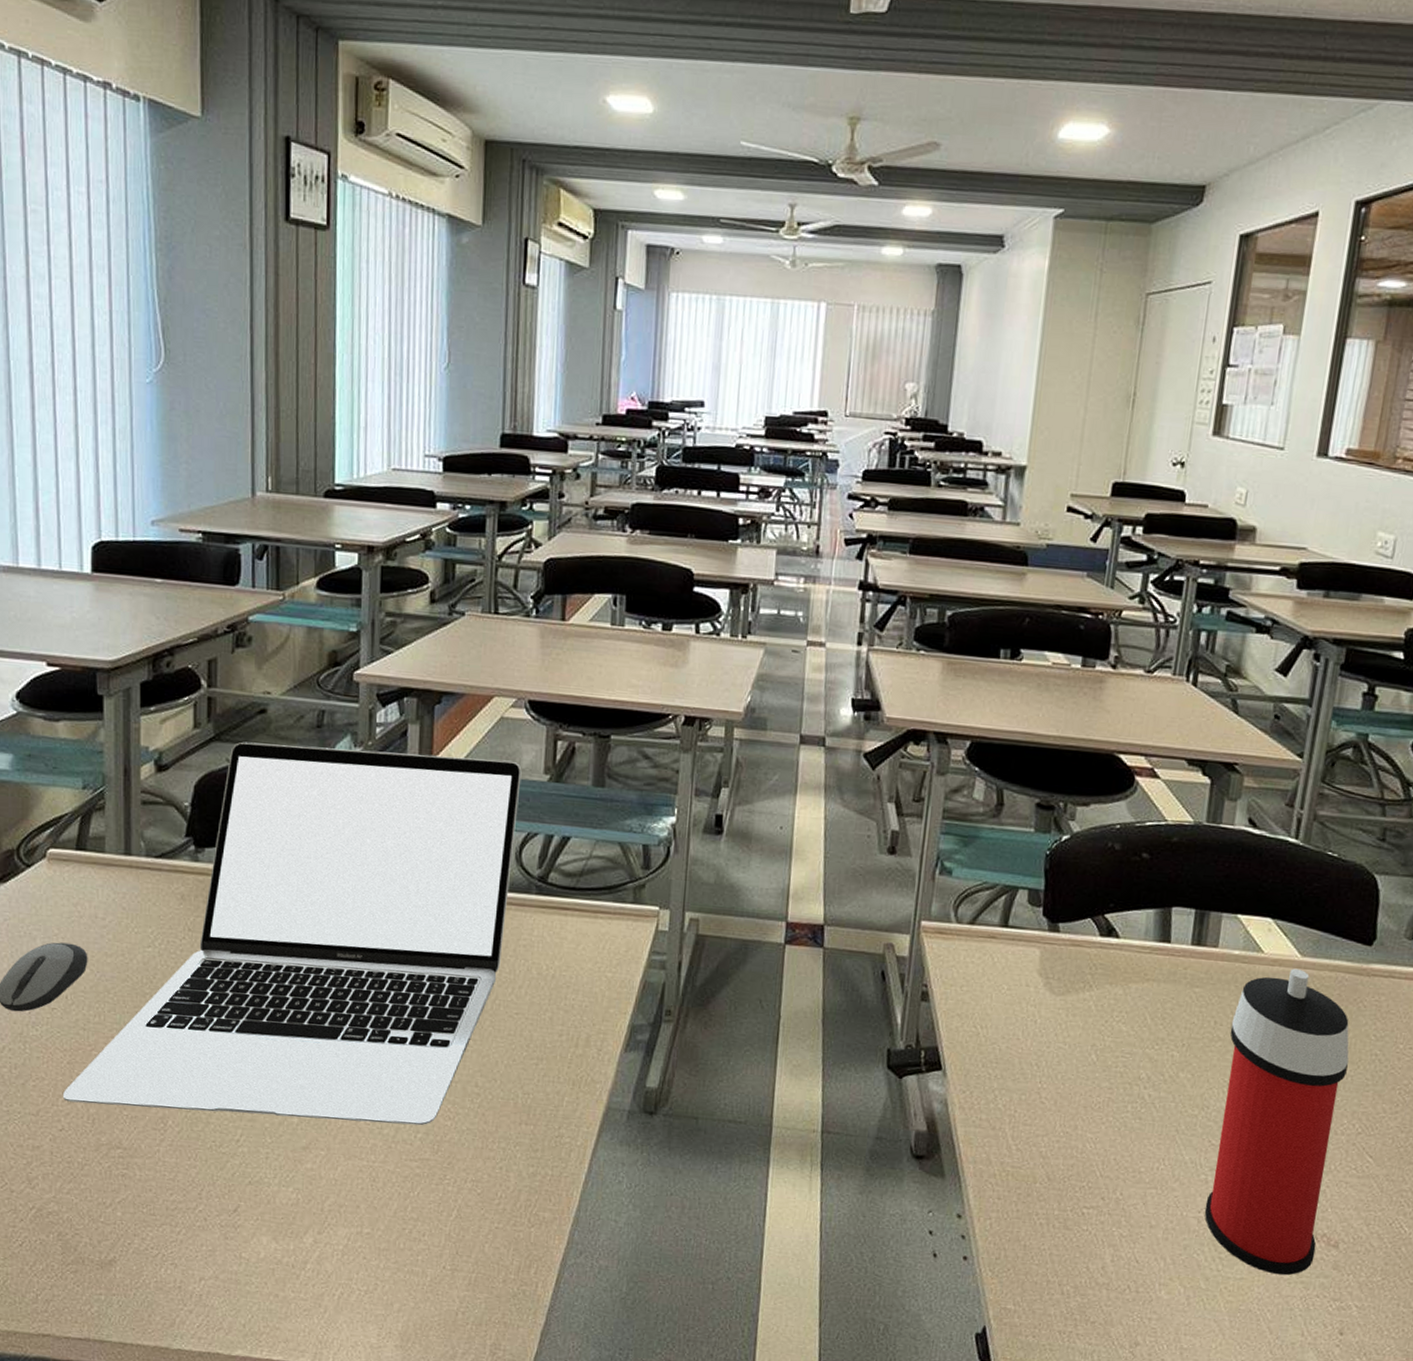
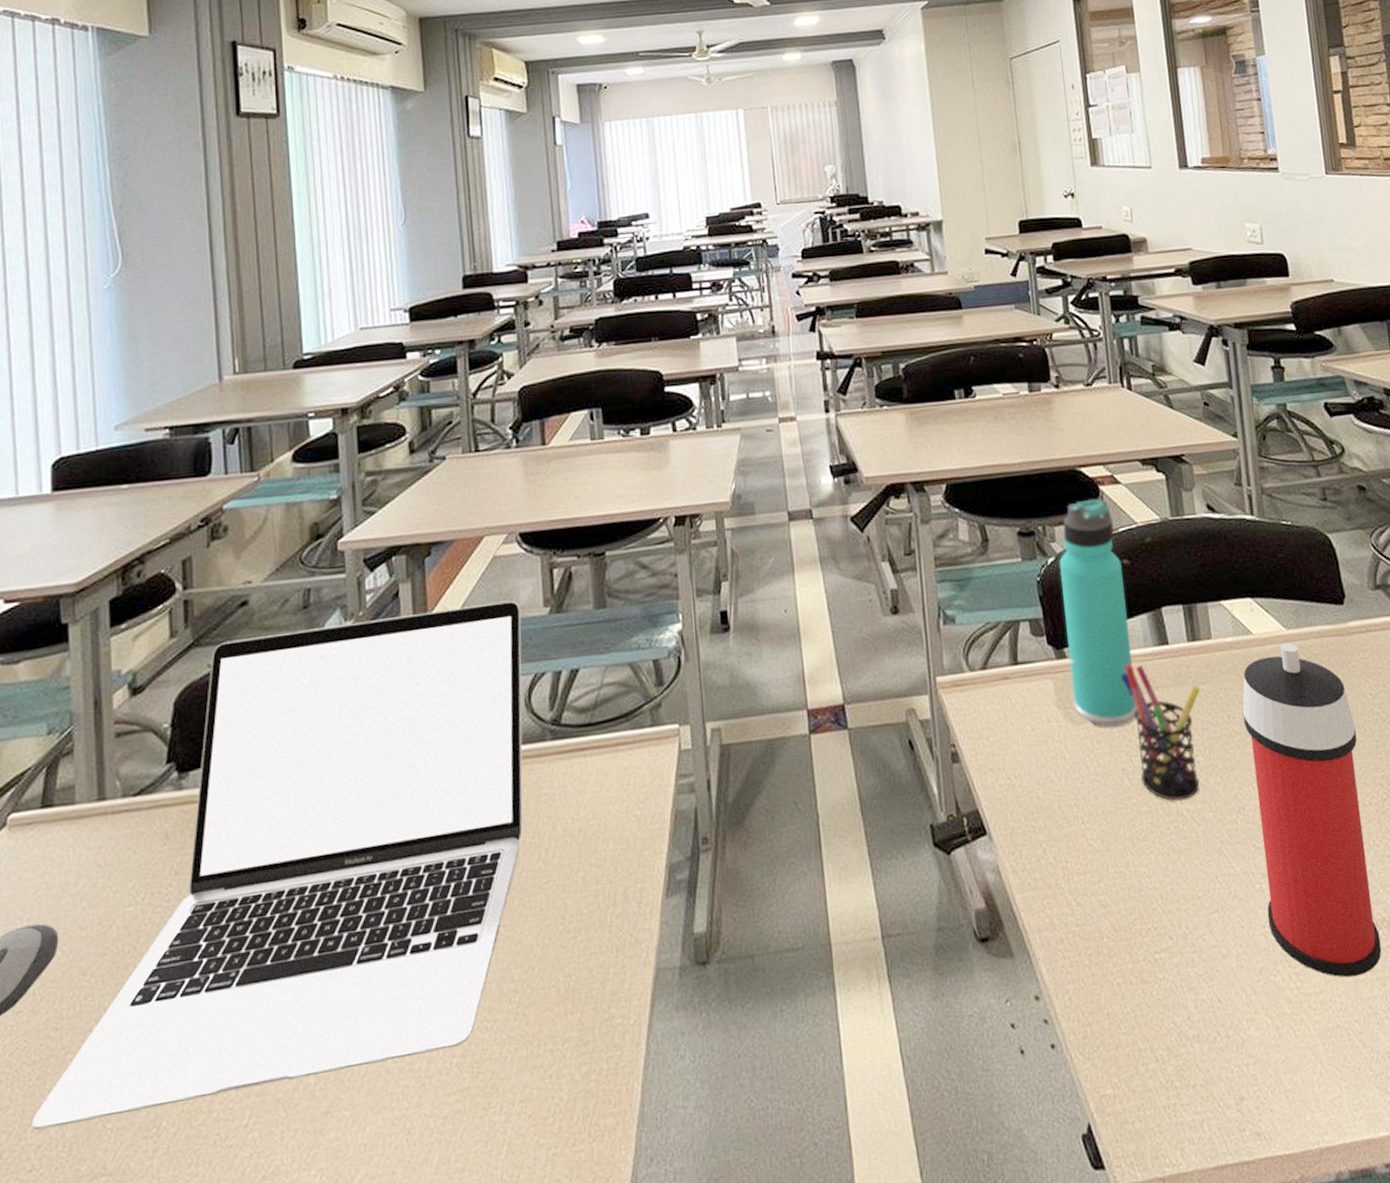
thermos bottle: none [1056,787,1142,1006] -> present [1059,498,1138,727]
pen holder: none [1109,951,1194,1086] -> present [1120,663,1201,801]

